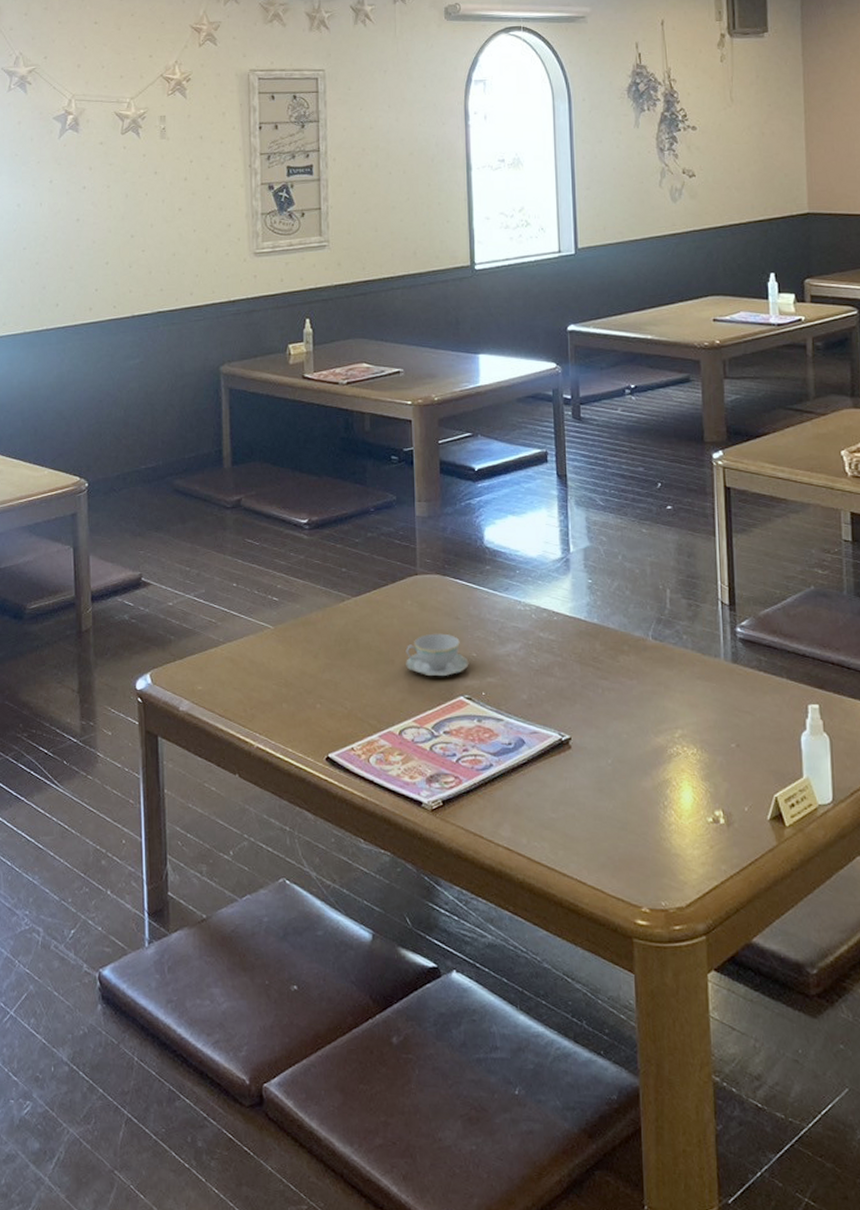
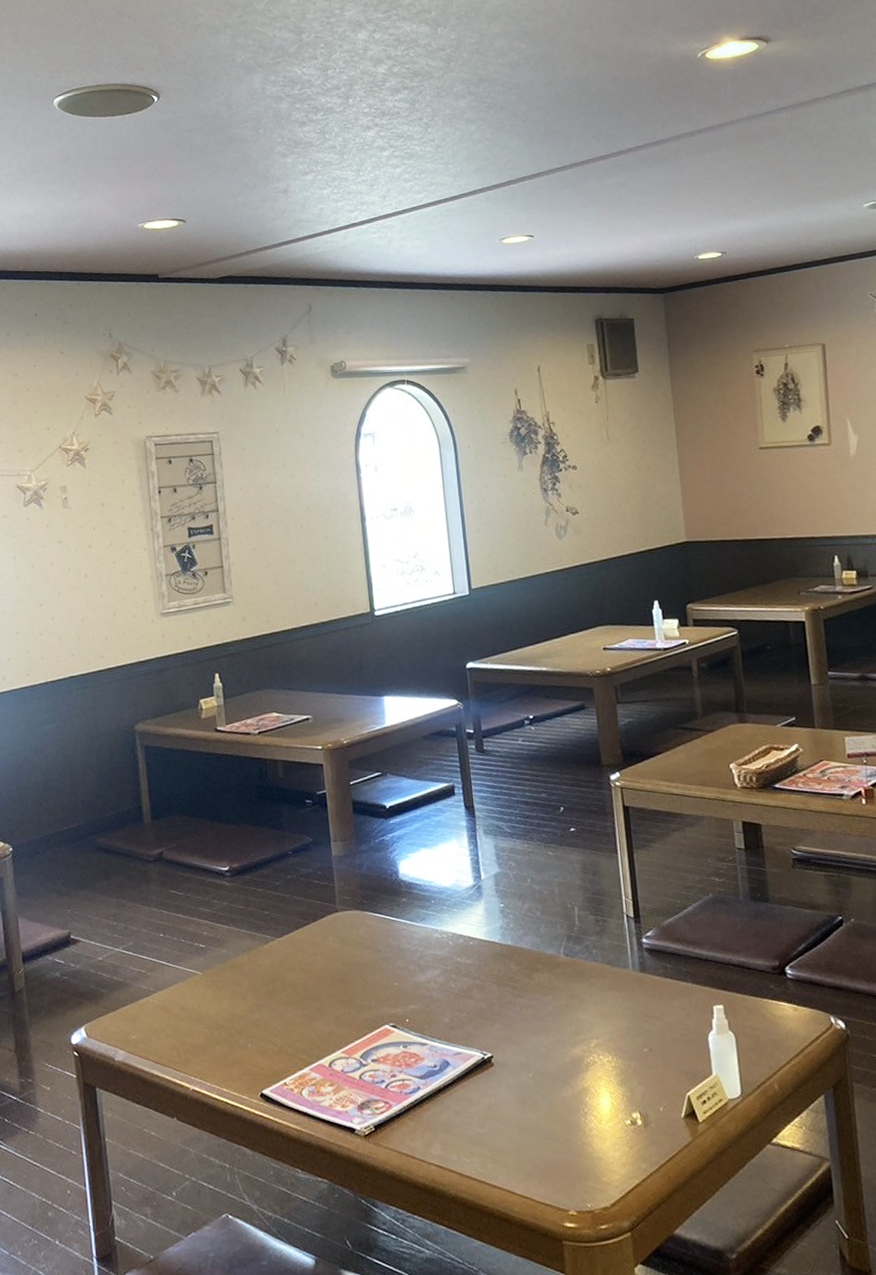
teacup: present [405,633,469,676] -> none [330,966,392,1008]

